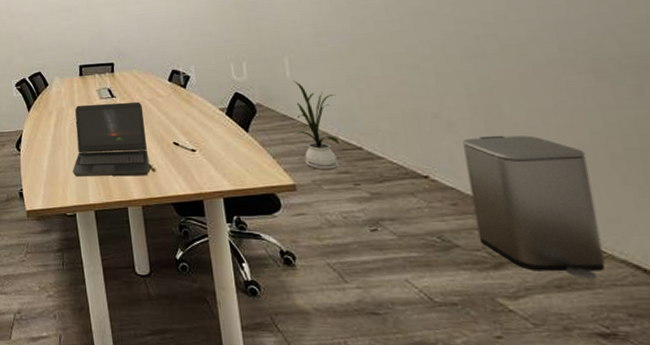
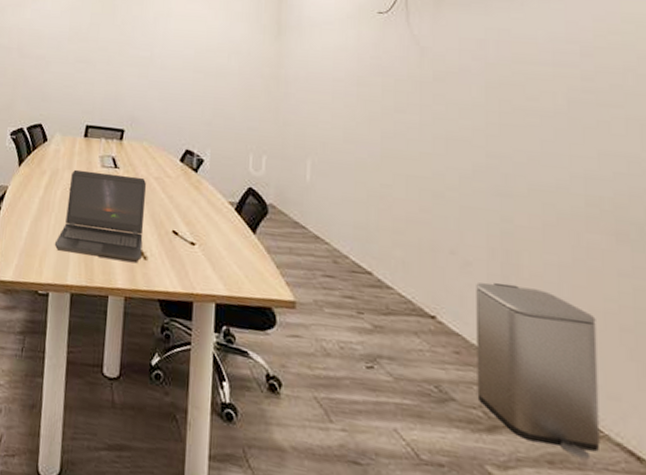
house plant: present [293,81,339,171] -> none [305,186,354,292]

